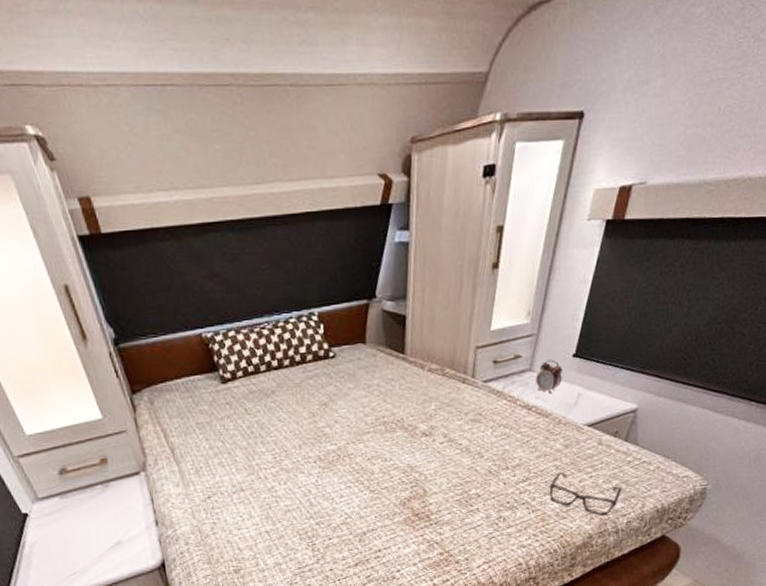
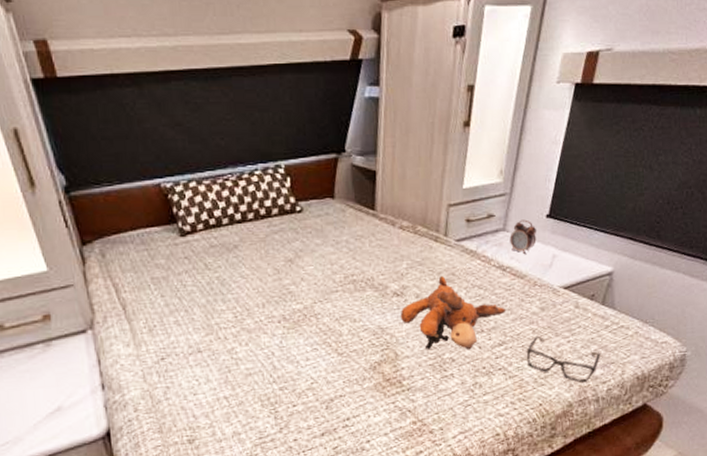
stuffed animal: none [428,415,531,486] -> present [400,275,506,350]

